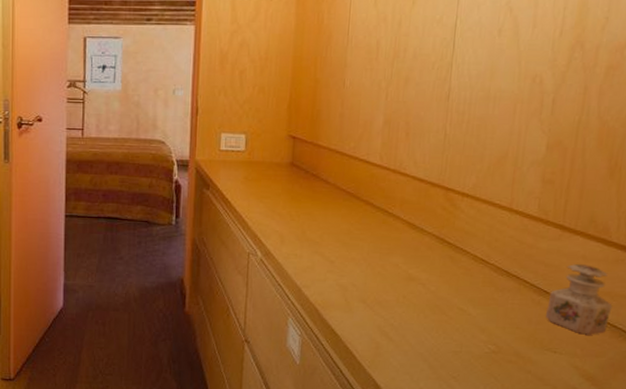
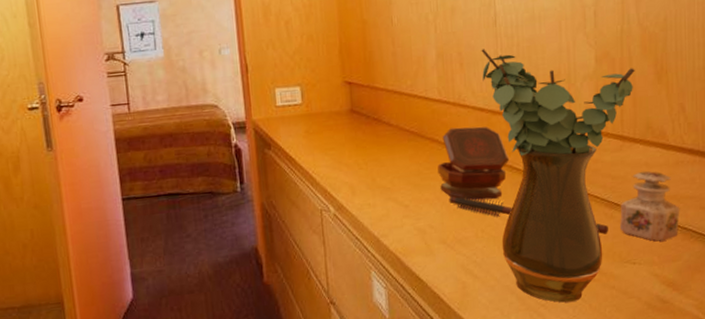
jewelry box: none [368,194,442,268] -> present [438,126,510,199]
hairbrush: none [375,258,534,319] -> present [449,194,608,235]
vase: none [420,121,587,379] -> present [481,49,635,303]

